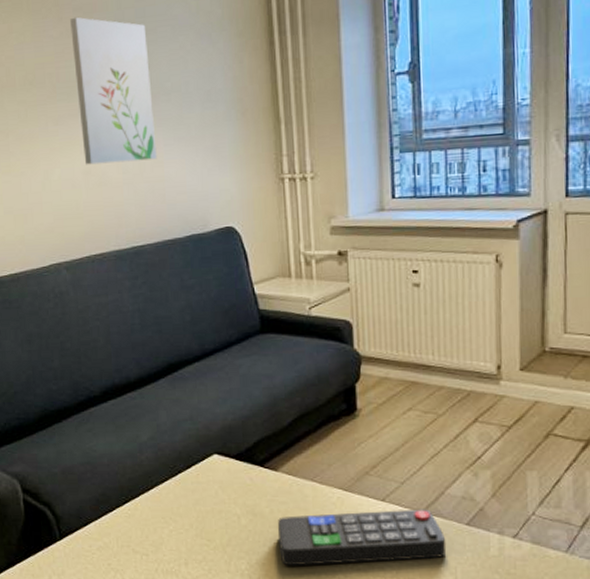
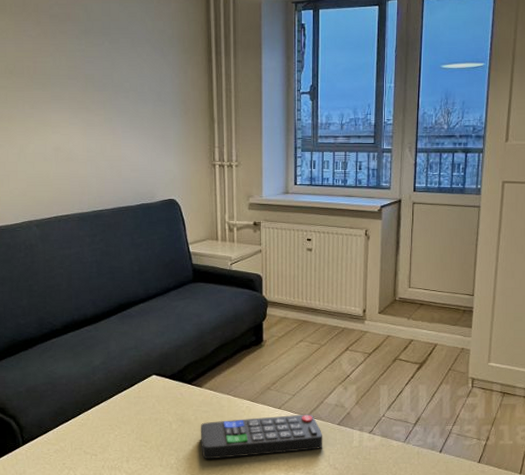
wall art: present [70,17,157,165] -> none [47,22,116,143]

